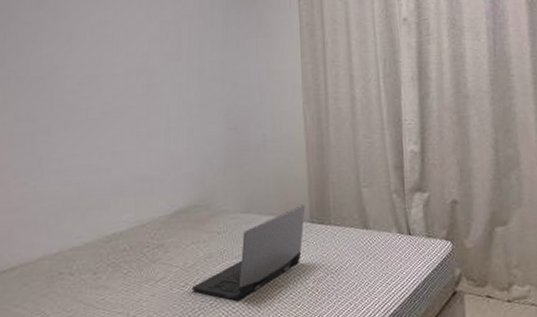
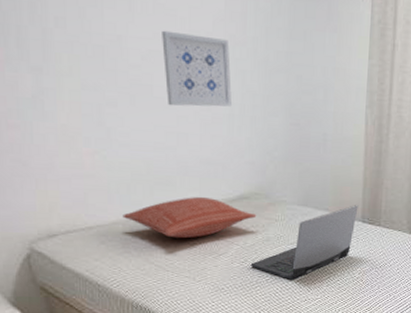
pillow: none [50,216,197,268] -> present [122,196,257,239]
wall art: none [98,55,168,127] -> present [162,30,232,107]

